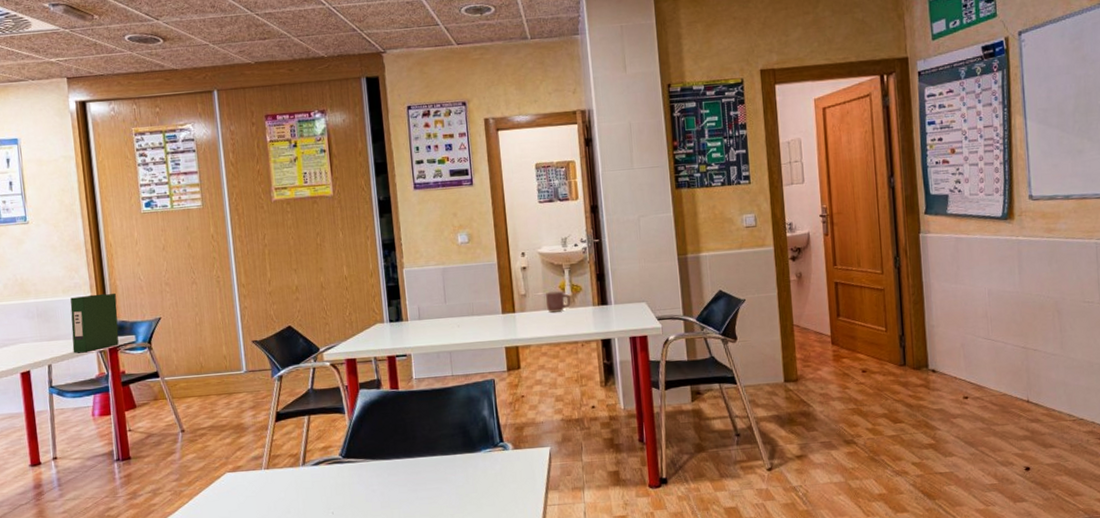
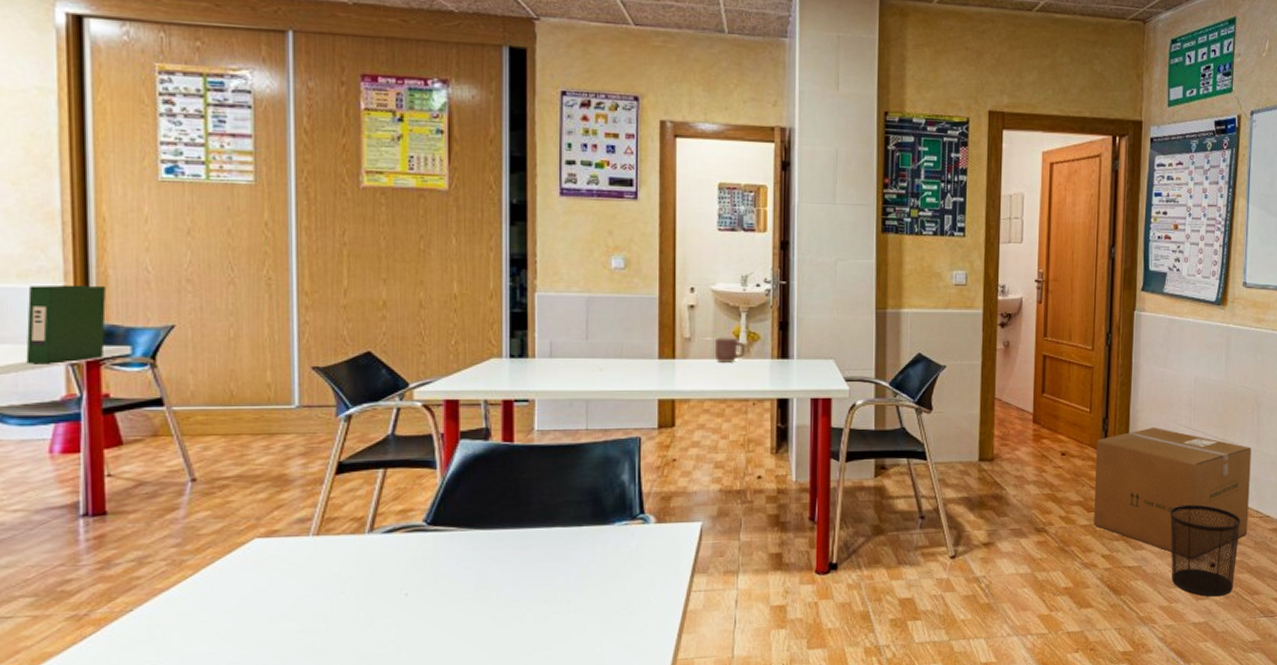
box: none [896,340,1061,464] -> present [1093,428,1251,559]
waste bin: none [976,411,1054,499] -> present [1169,504,1241,597]

